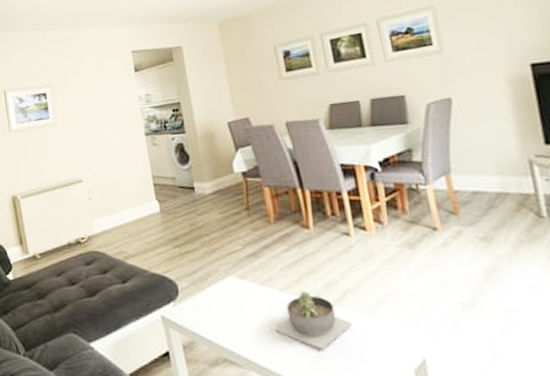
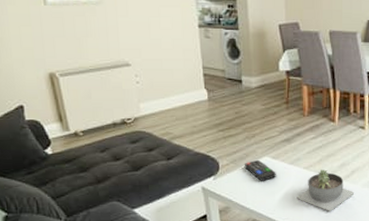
remote control: none [206,280,246,308] -> present [244,159,276,181]

